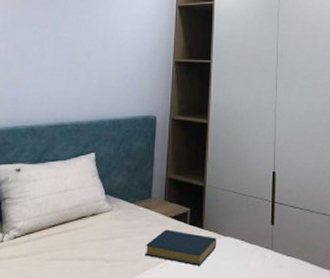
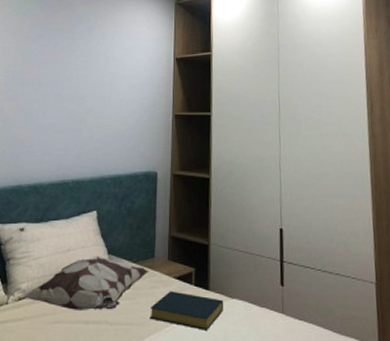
decorative pillow: none [18,196,146,248] -> present [23,256,149,310]

